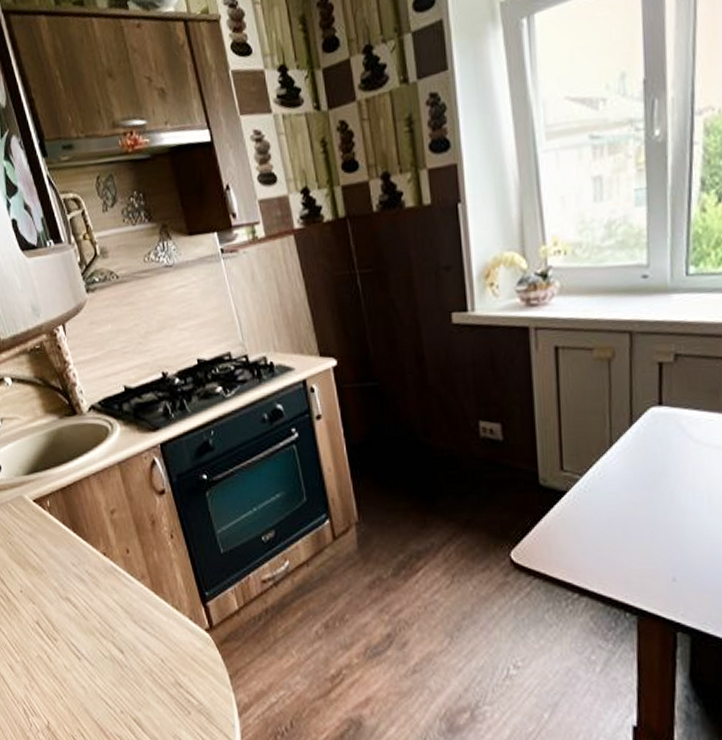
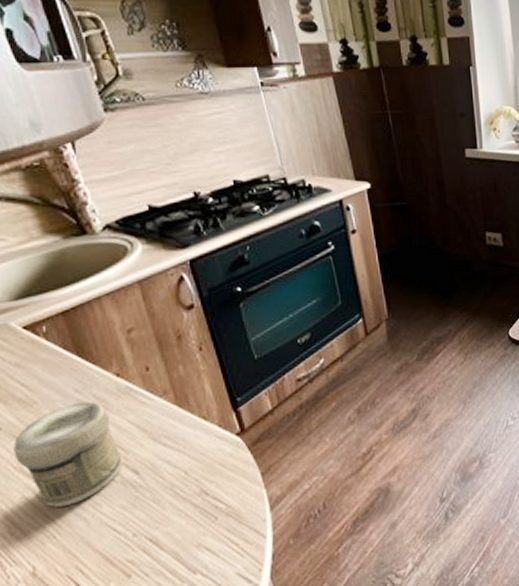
jar: none [30,576,110,671] -> present [13,401,121,508]

